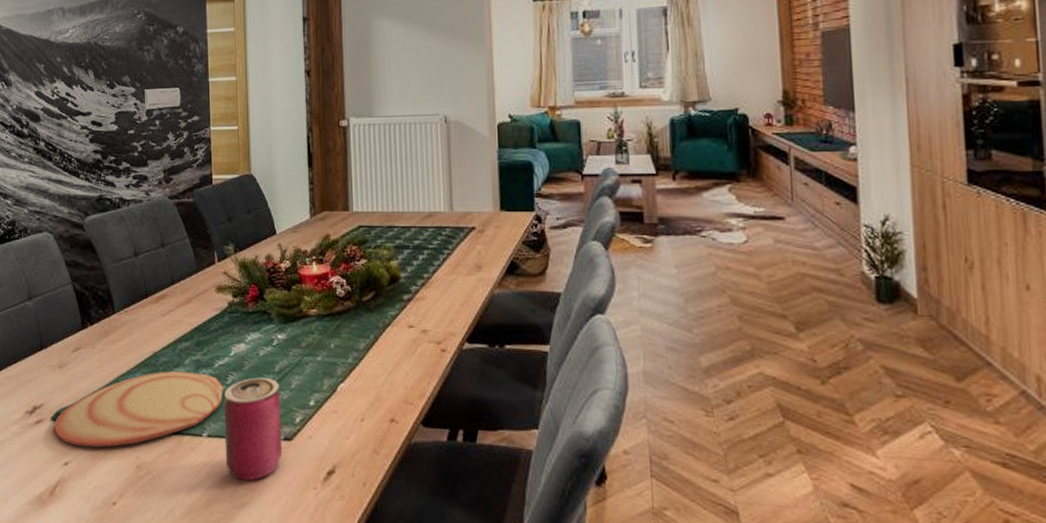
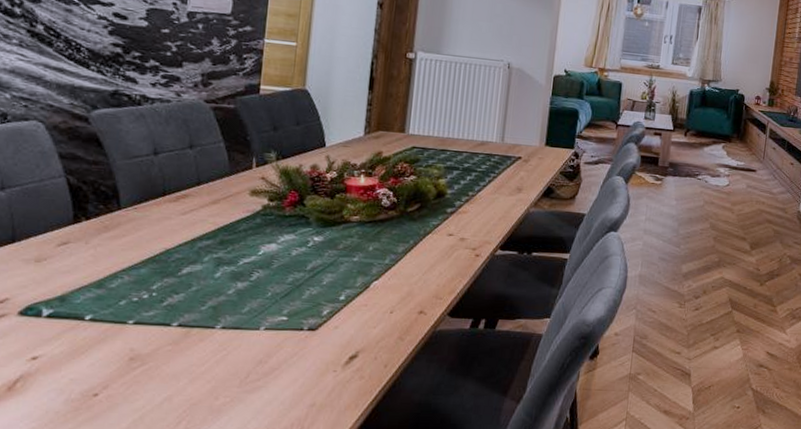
plate: present [54,371,223,448] -> none [21,267,246,341]
can: present [223,377,283,481] -> none [239,275,310,367]

